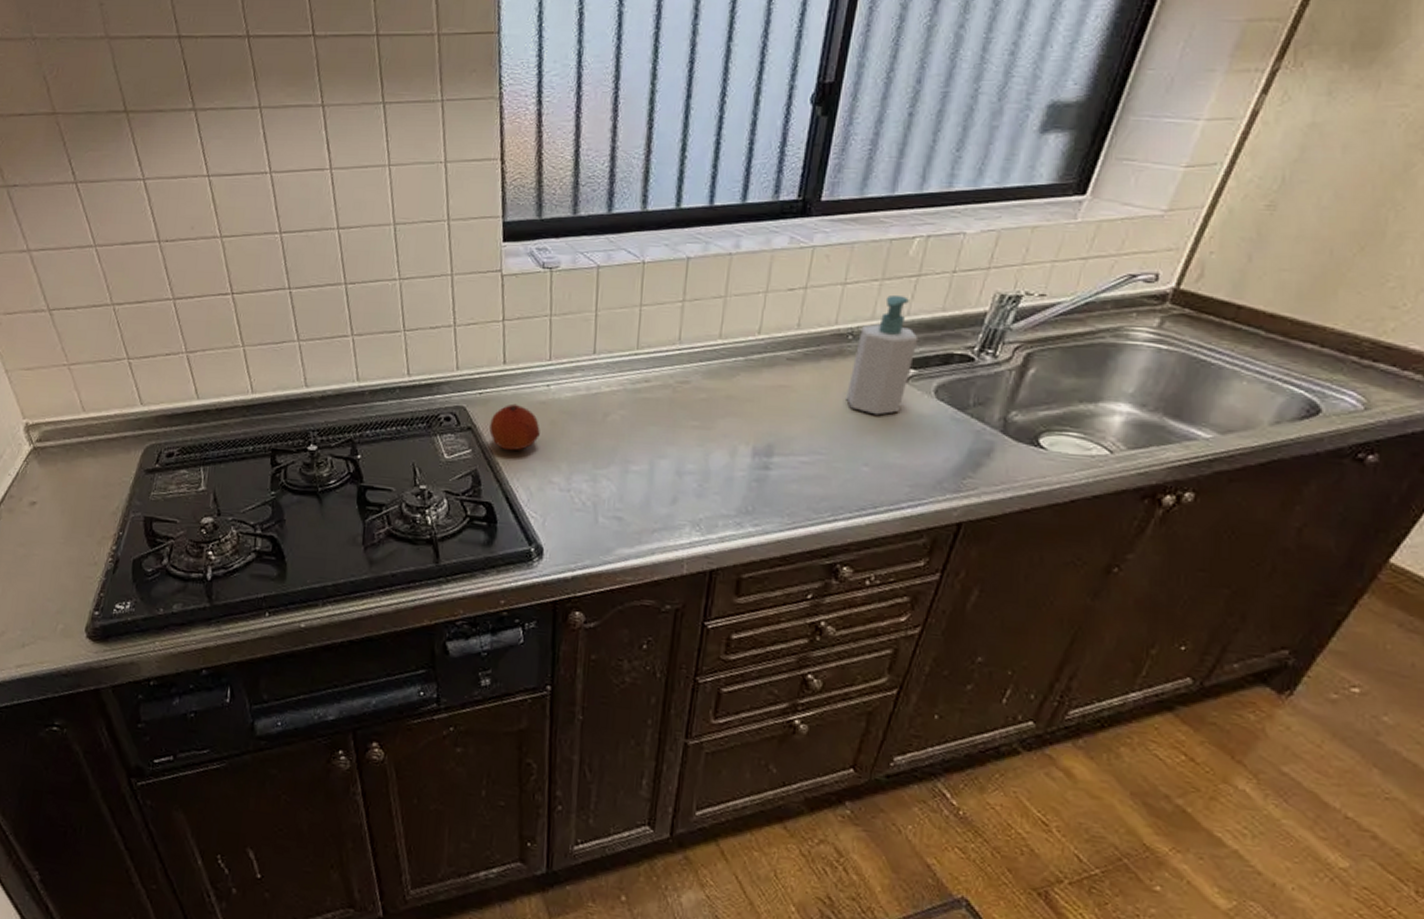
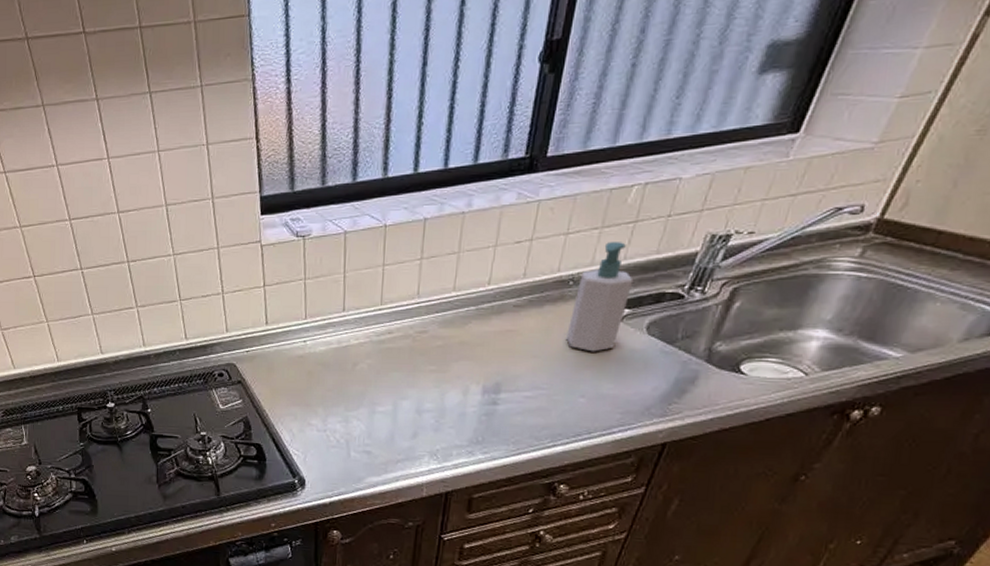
fruit: present [489,403,540,451] -> none [256,359,299,400]

